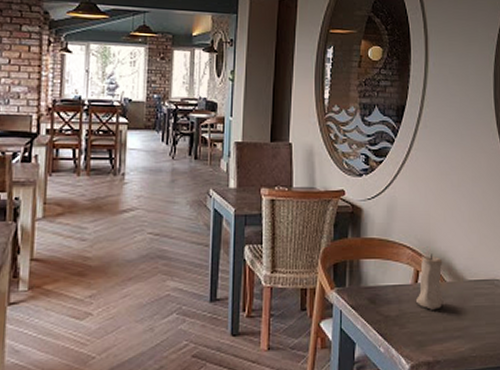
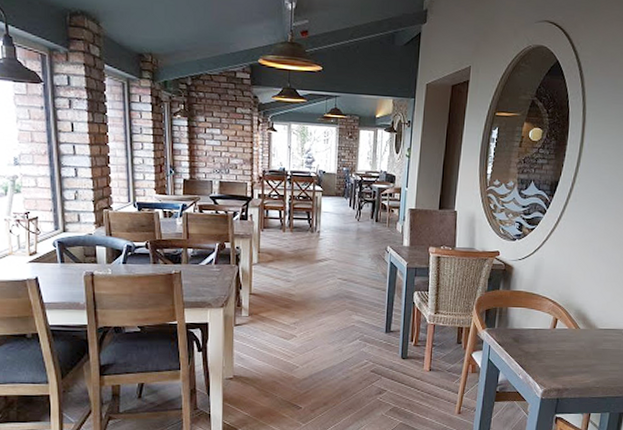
candle: present [416,254,444,310] -> none [553,306,579,350]

